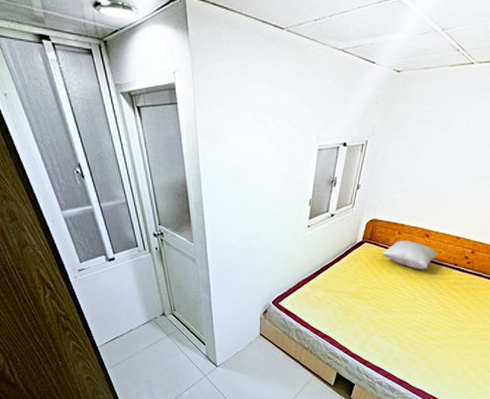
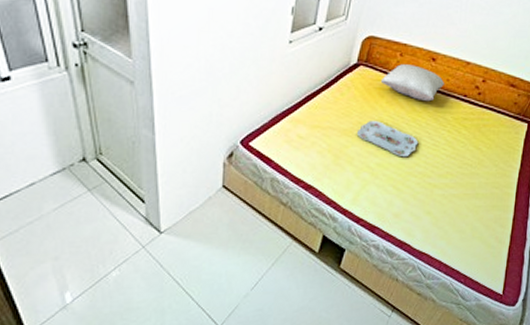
serving tray: none [363,286,415,314] -> present [357,121,419,158]

